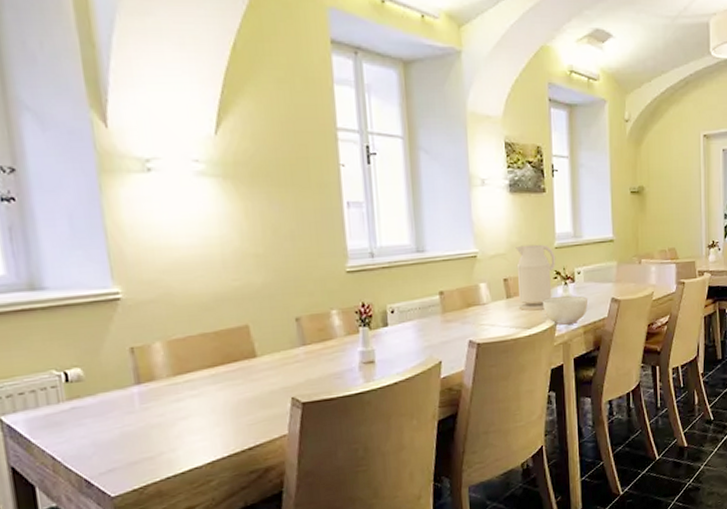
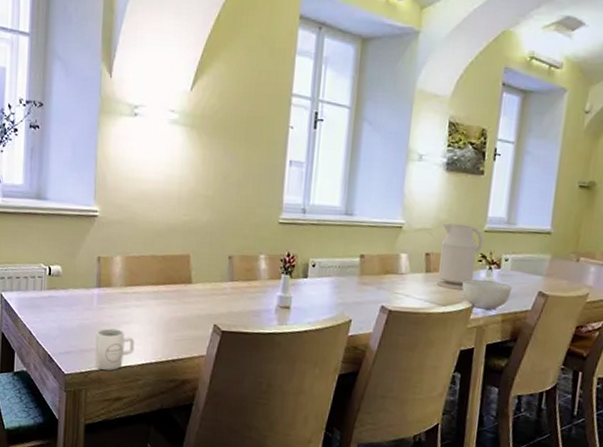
mug: none [145,428,199,481] -> present [94,328,135,371]

